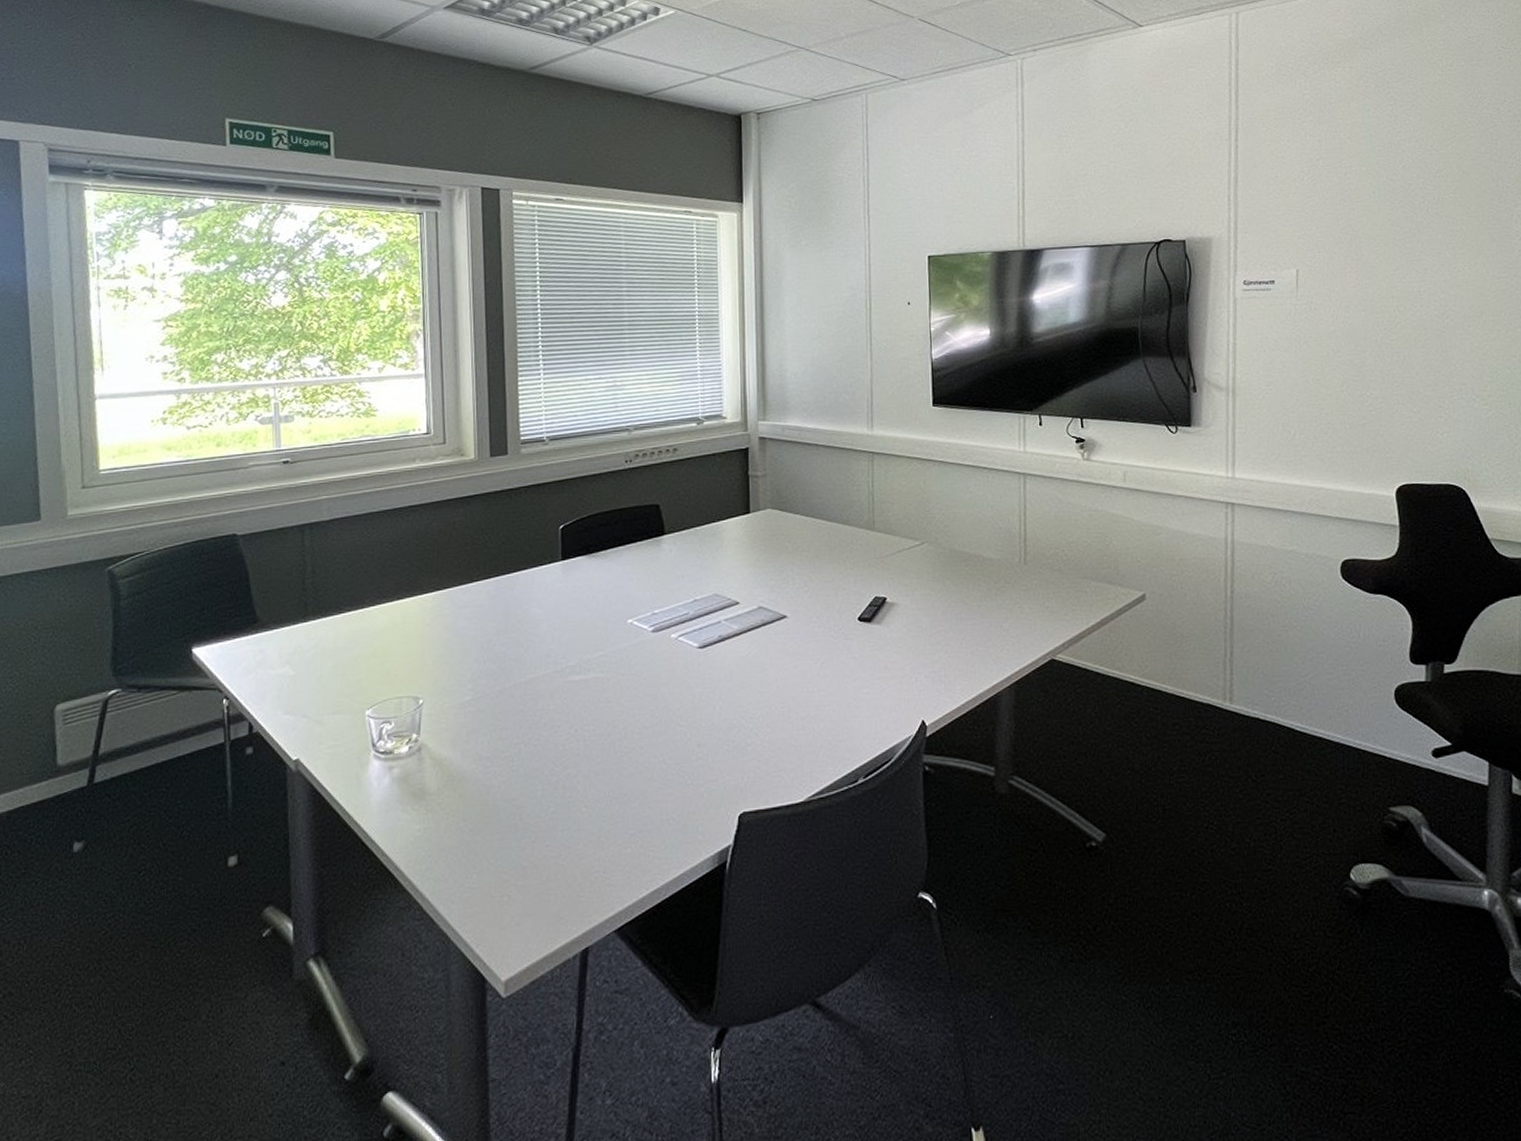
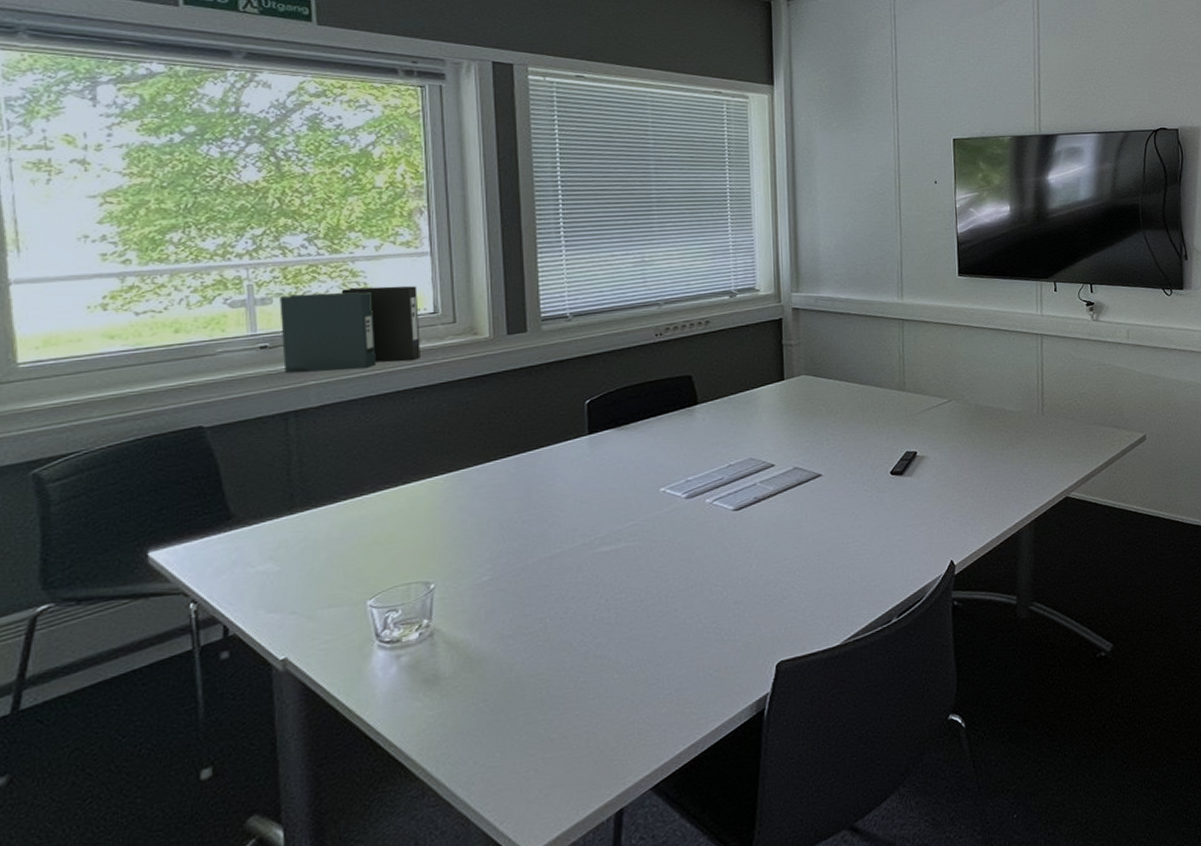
binder: none [299,411,377,488] -> present [279,291,376,374]
binder: none [349,406,415,481] -> present [341,286,420,363]

